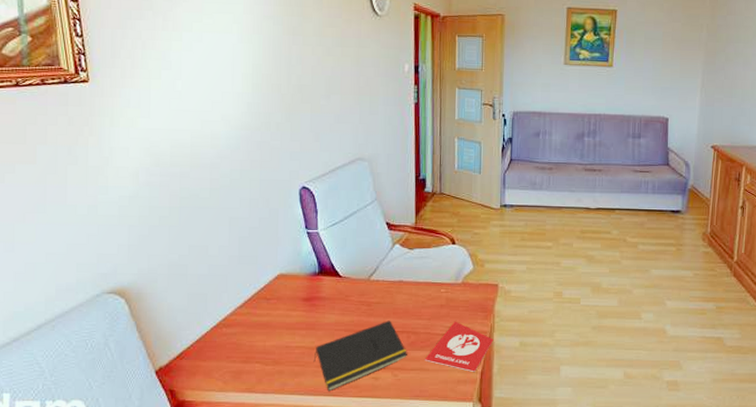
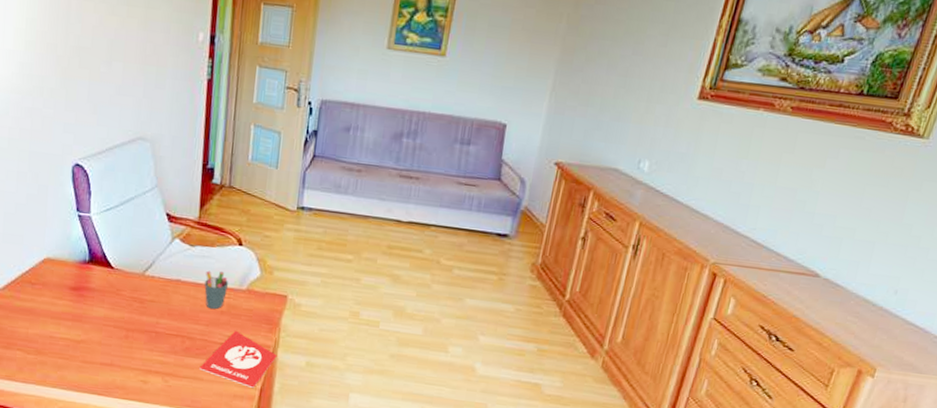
notepad: present [313,320,407,392] -> none [78,321,181,390]
pen holder: none [424,269,446,304] -> present [204,270,229,310]

